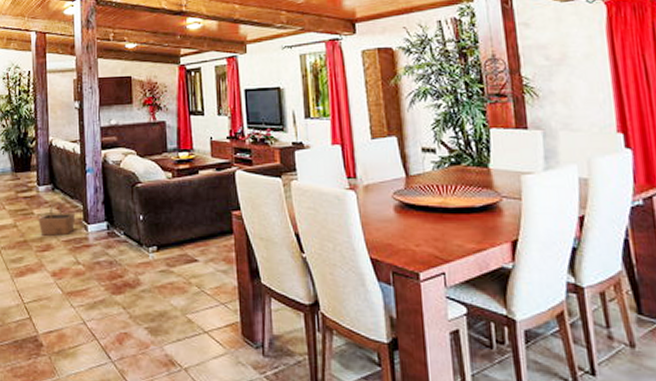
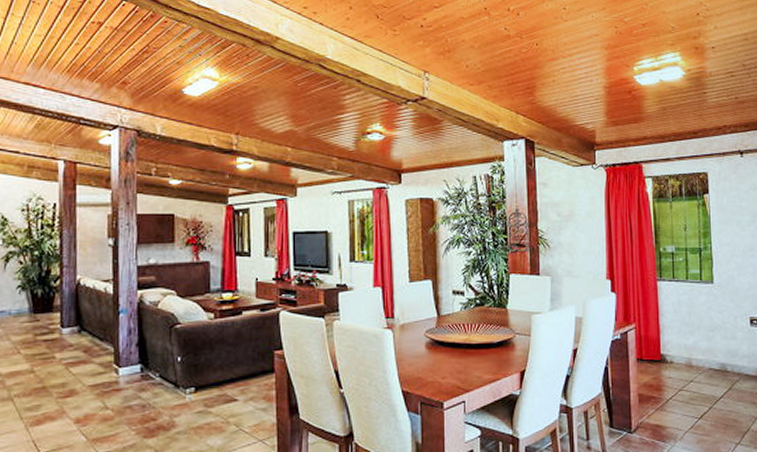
basket: present [38,201,76,236] -> none [60,344,106,381]

